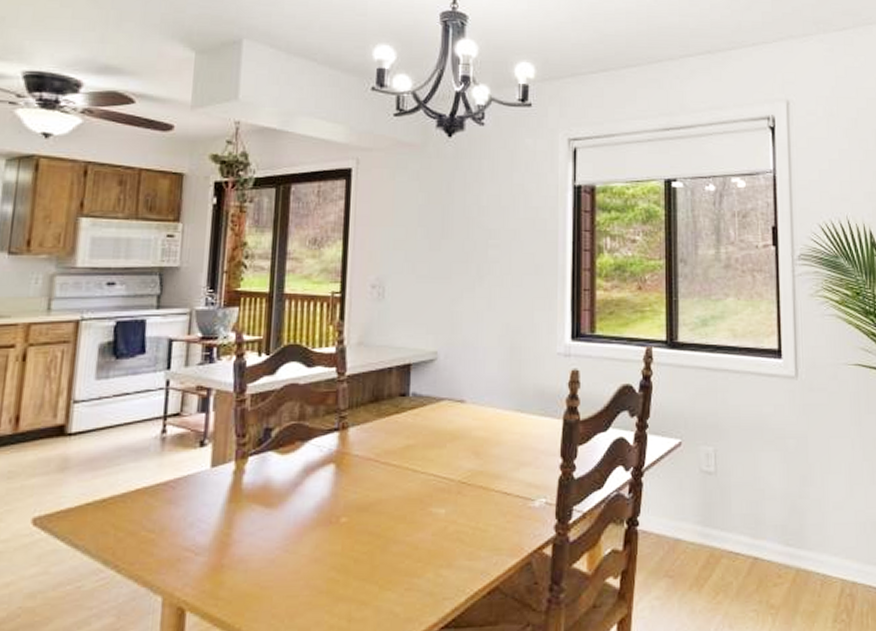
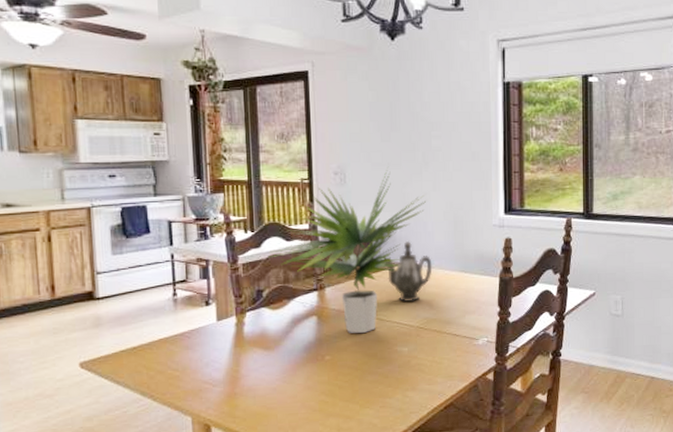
plant: none [282,279,478,488] -> present [267,166,426,333]
teapot: none [422,370,482,449] -> present [383,240,432,303]

